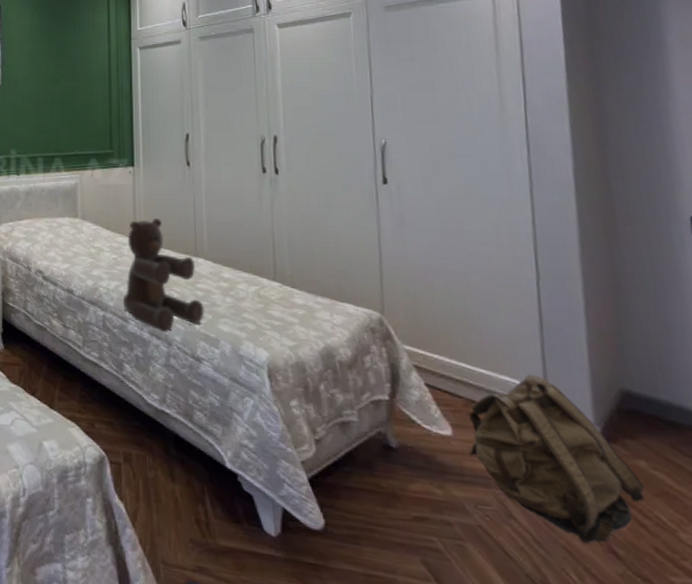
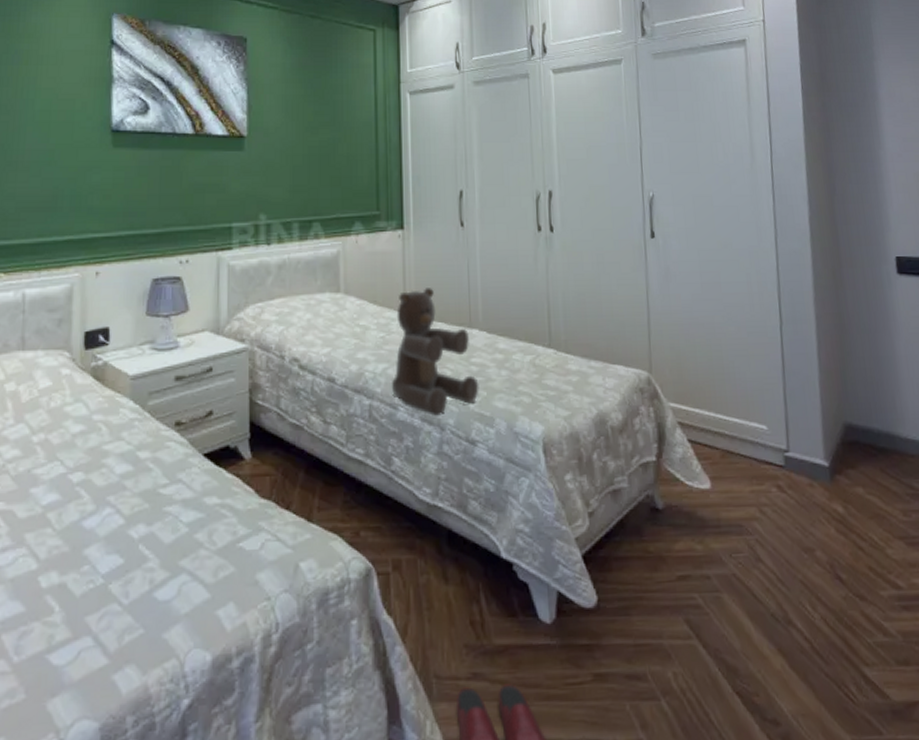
backpack: present [465,373,645,543] -> none [722,417,862,573]

